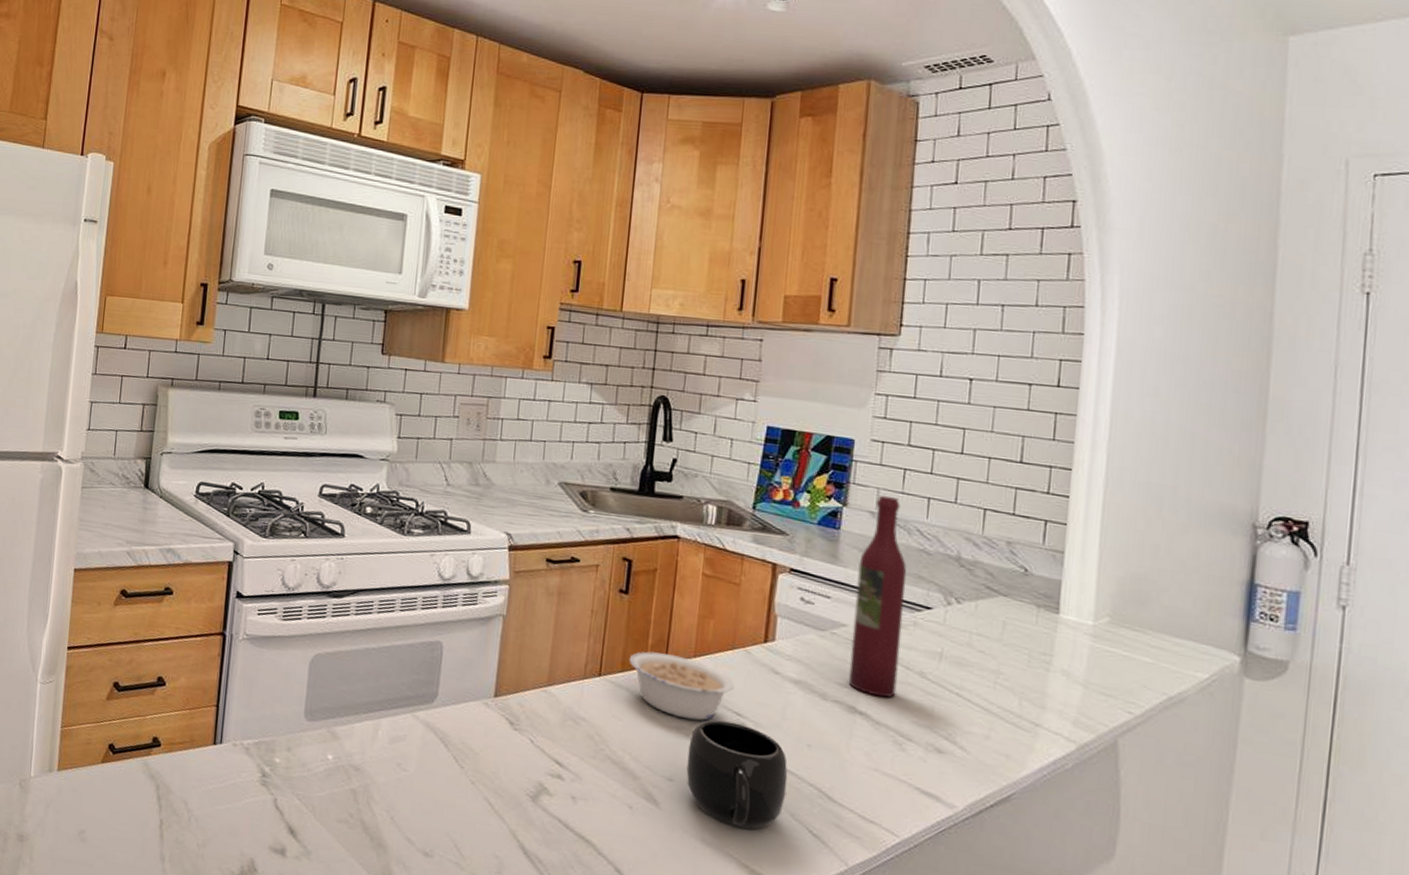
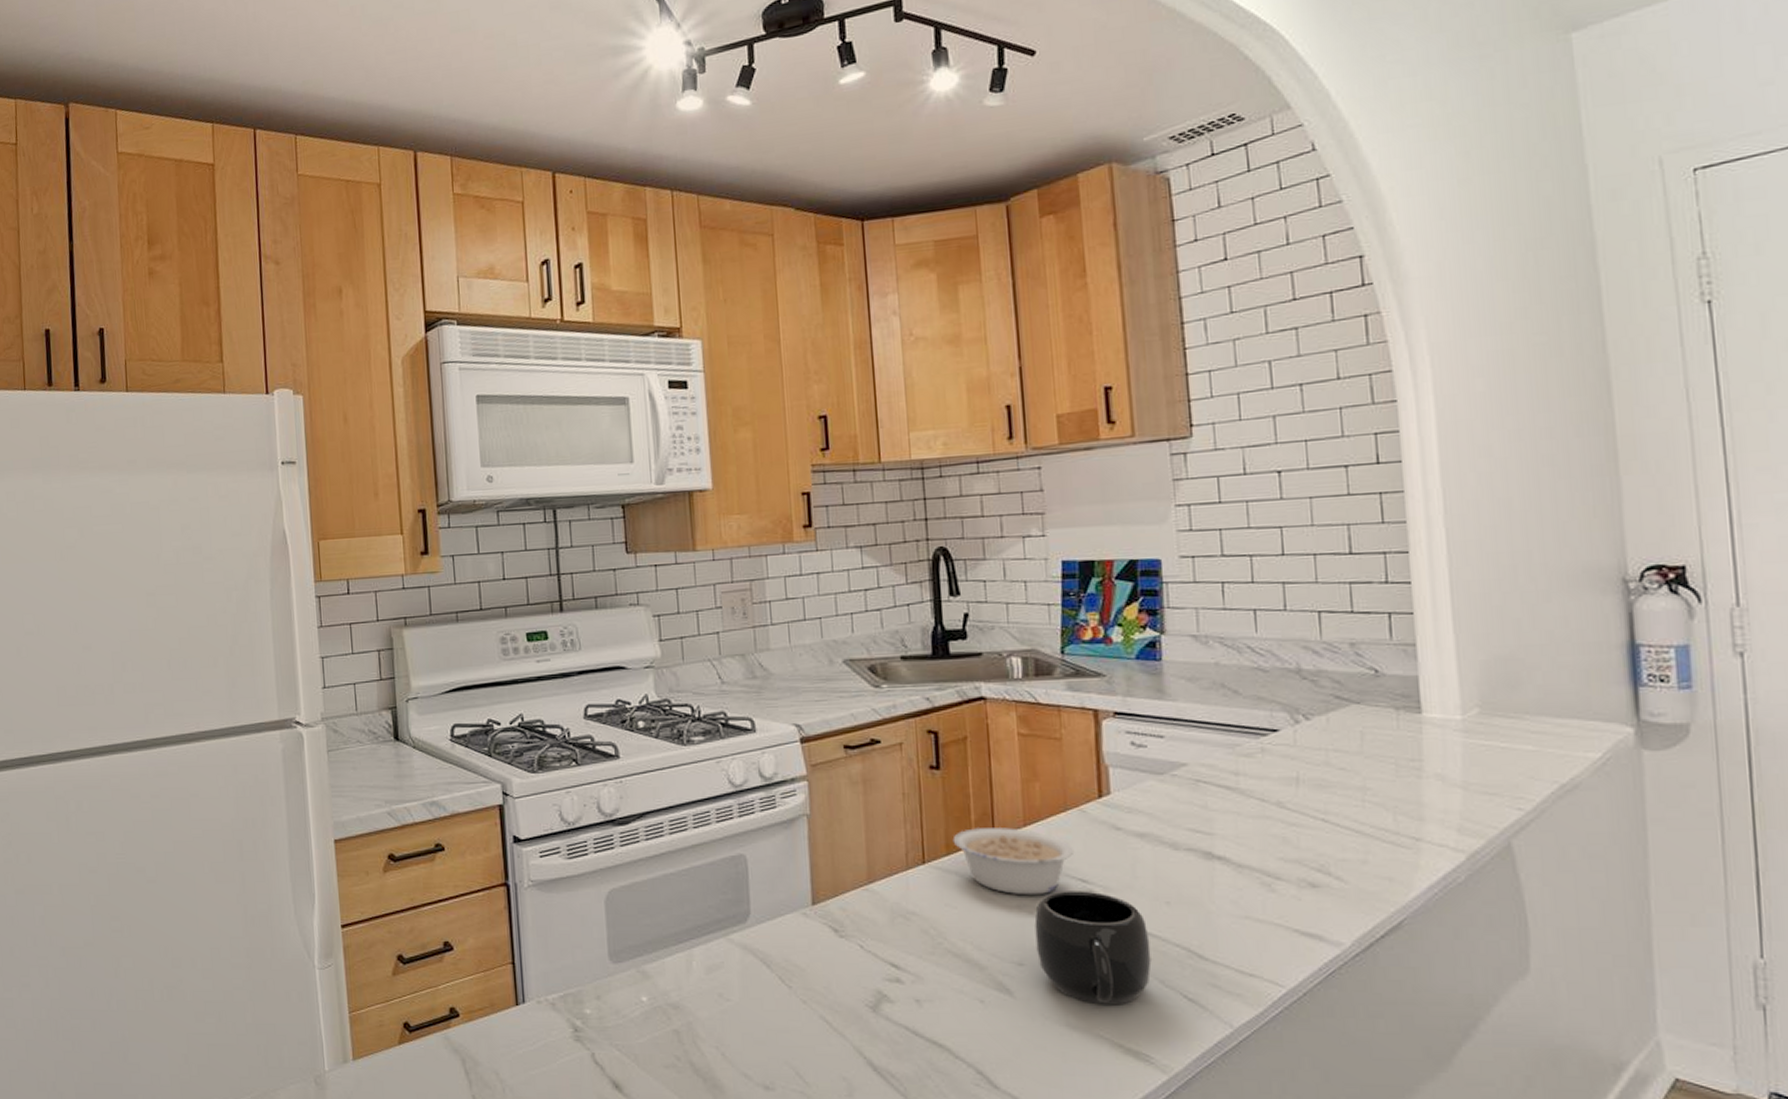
wine bottle: present [848,495,907,698] -> none [1189,614,1255,837]

